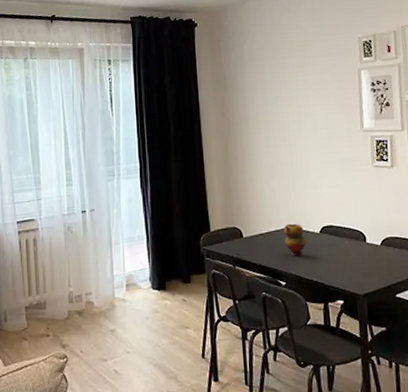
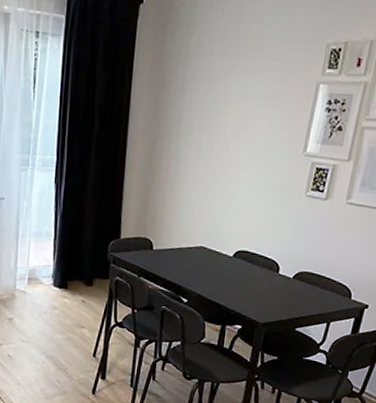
teapot: present [284,223,307,256] -> none [194,242,217,276]

